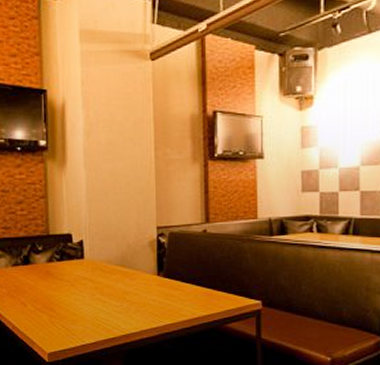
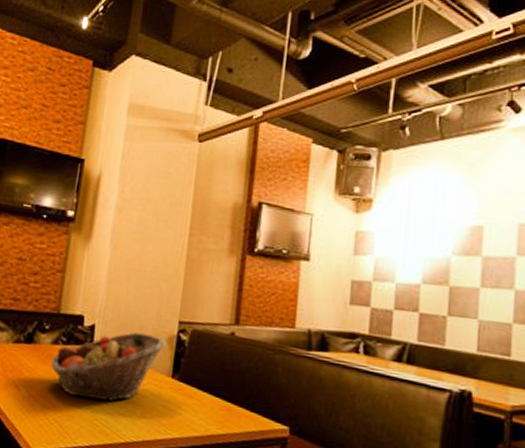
fruit basket: none [50,242,149,304] -> present [51,332,167,402]

